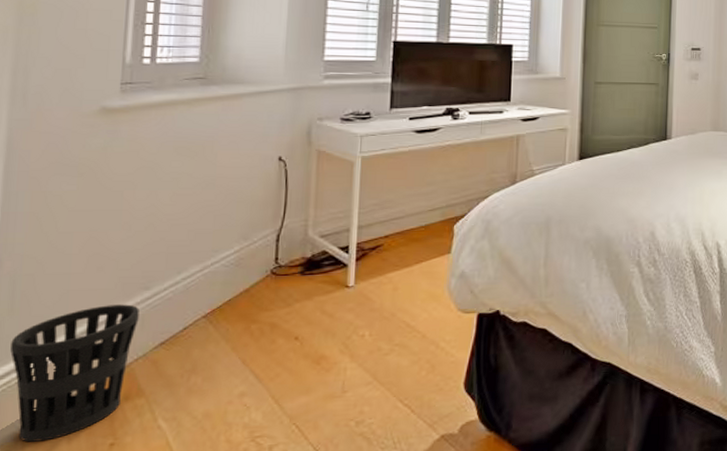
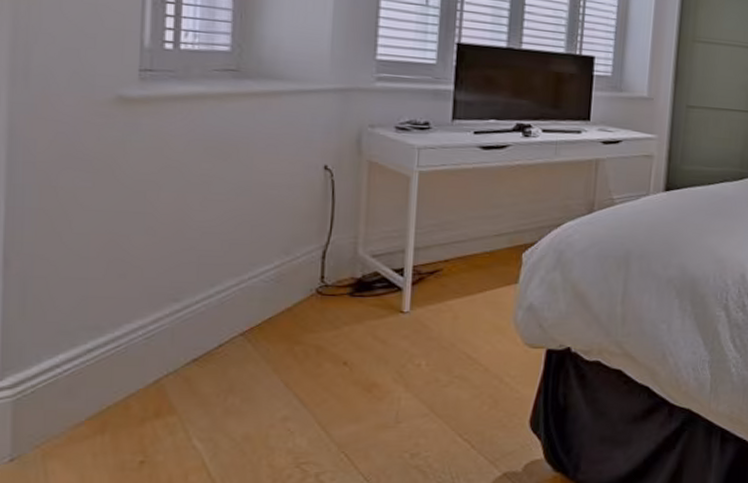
wastebasket: present [10,304,139,442] -> none [24,315,168,455]

